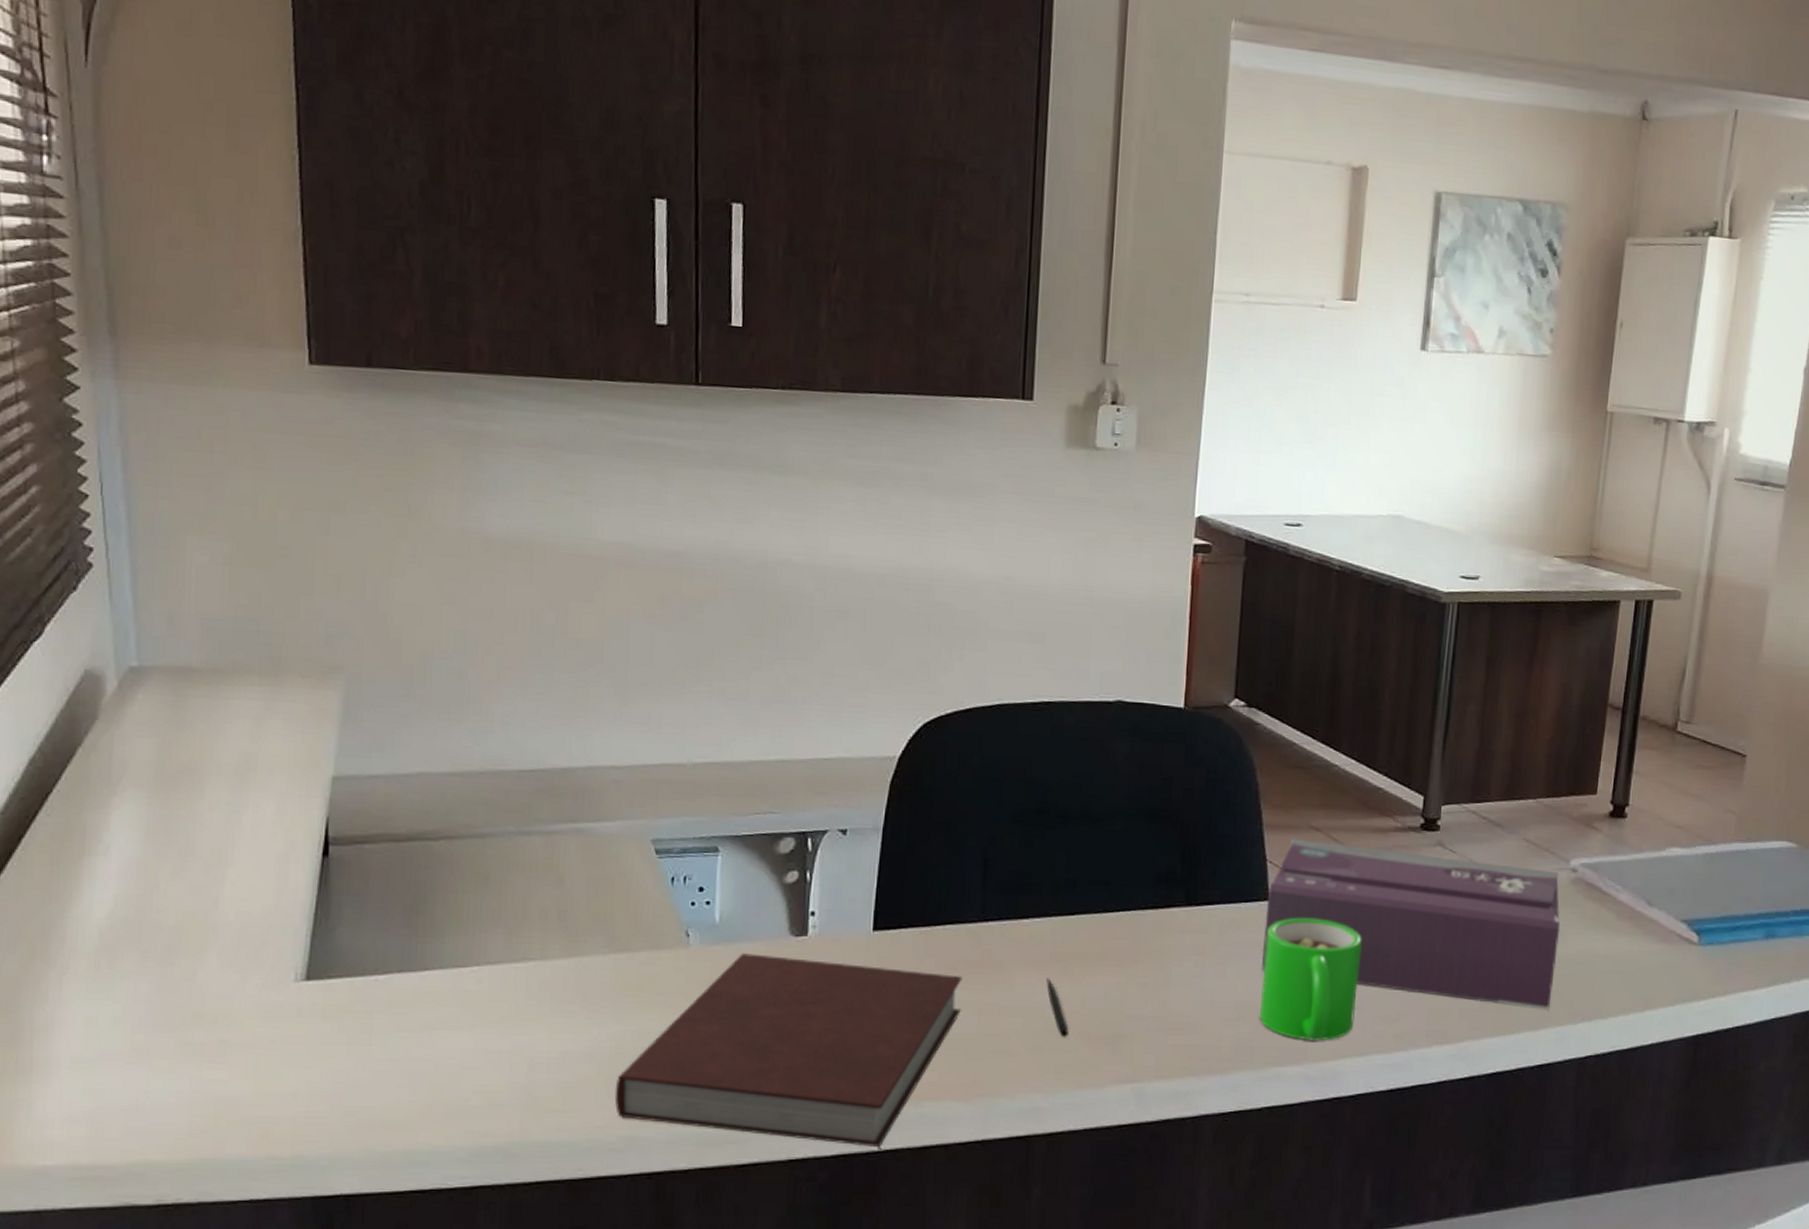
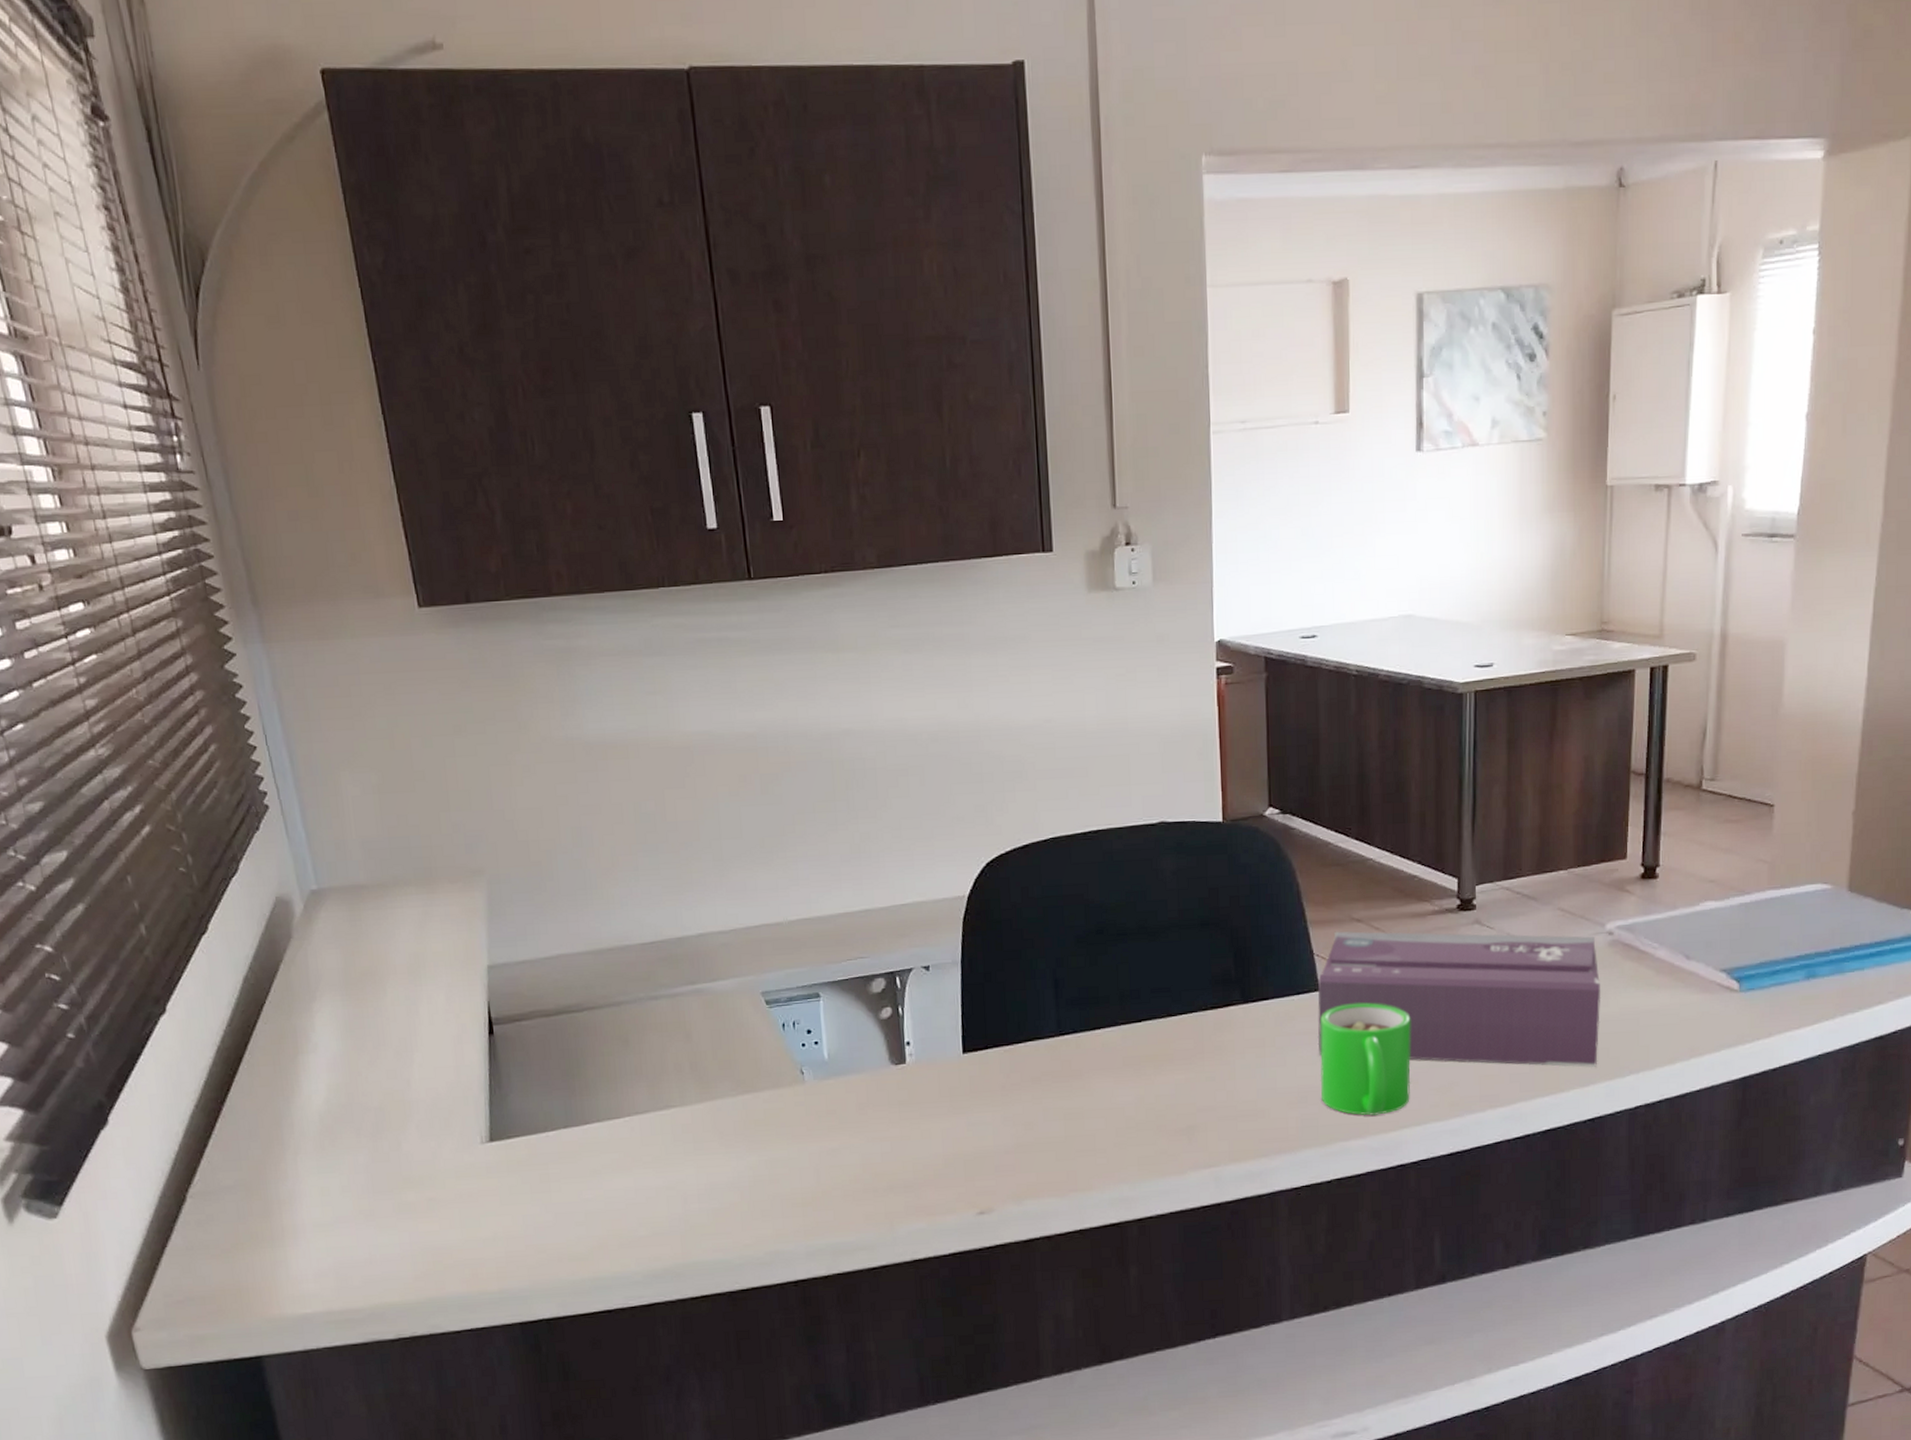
notebook: present [614,953,963,1147] -> none [757,1083,1048,1244]
pen: present [1046,978,1069,1038] -> none [1122,1080,1148,1133]

